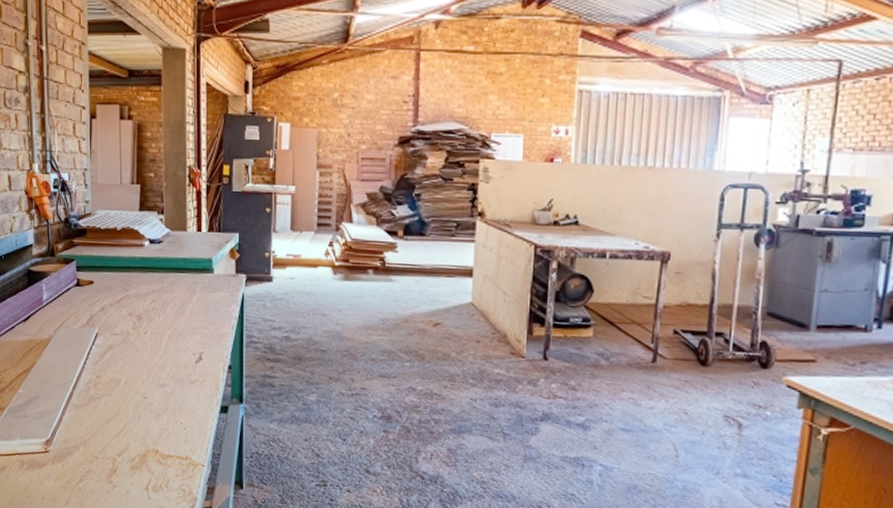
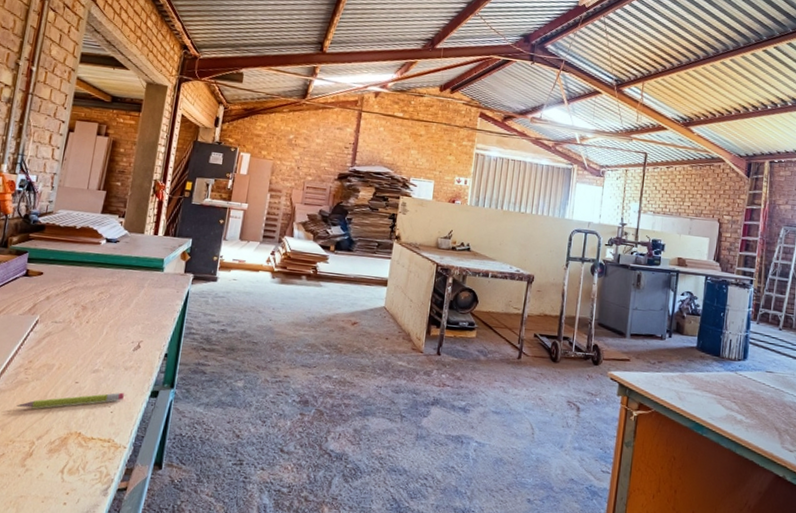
pencil: none [93,407,194,425] -> present [16,392,124,409]

